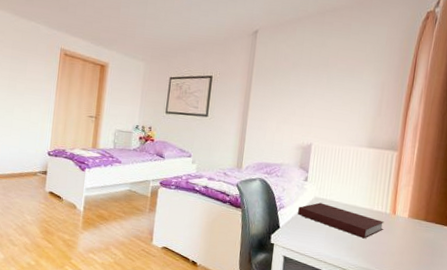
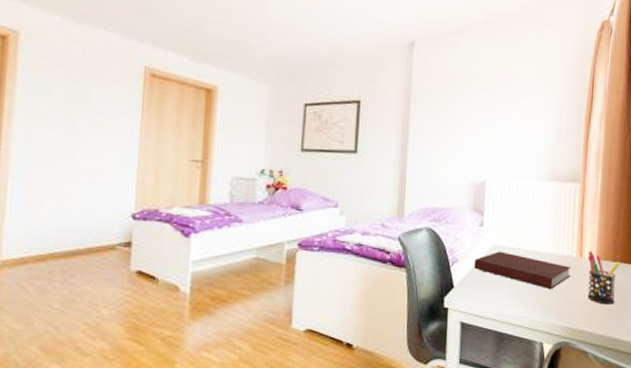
pen holder: none [398,210,432,258] -> present [587,251,621,305]

